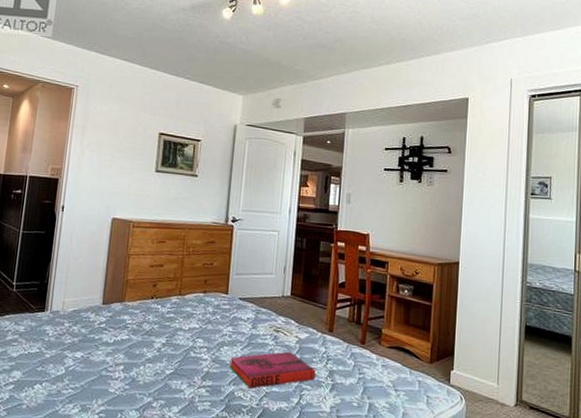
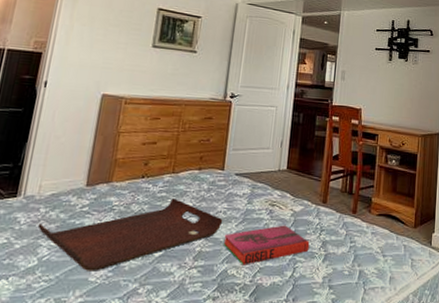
serving tray: none [63,319,229,384] -> present [37,198,223,271]

